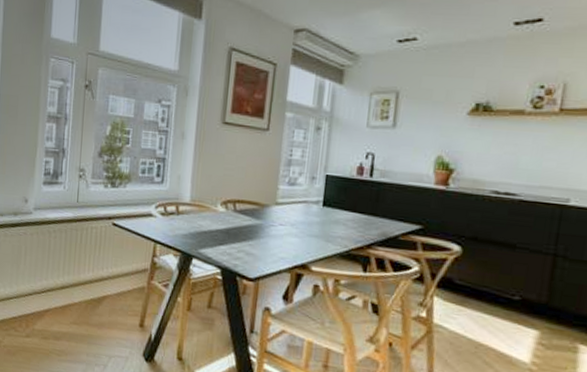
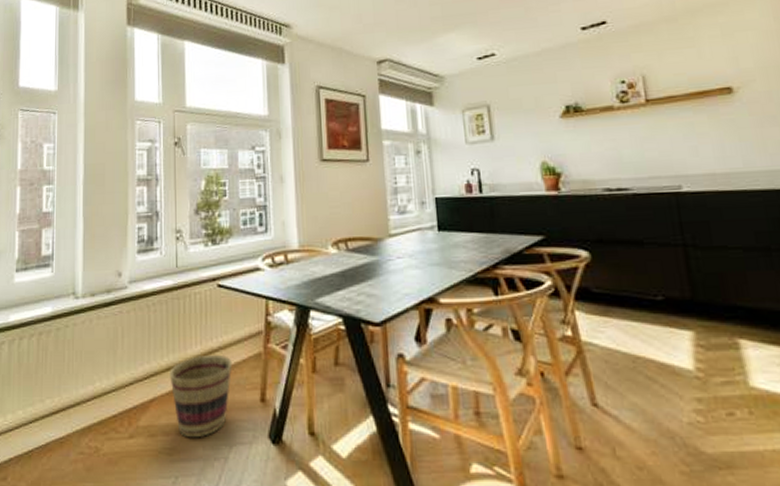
basket: none [63,281,119,347] -> present [170,354,233,438]

